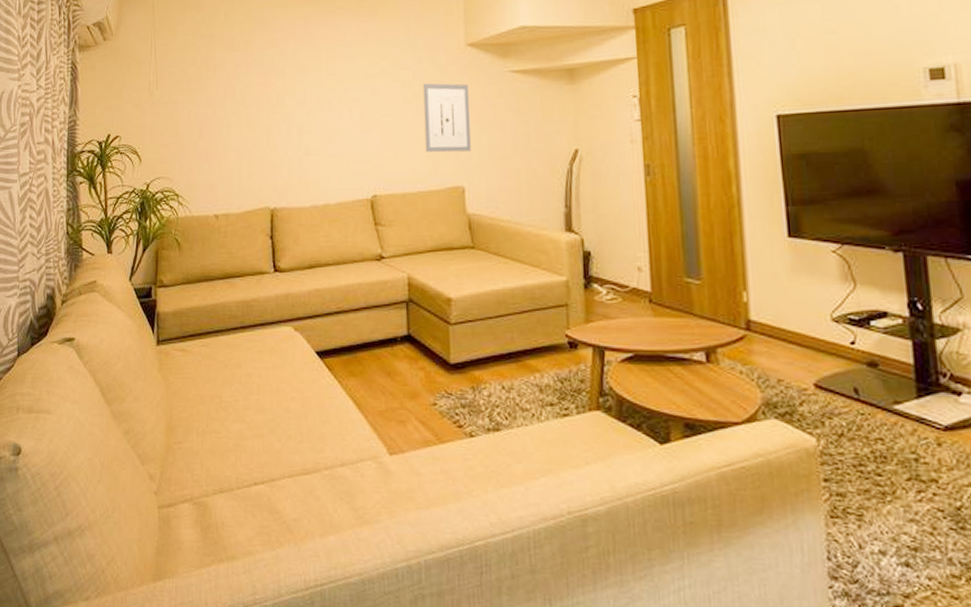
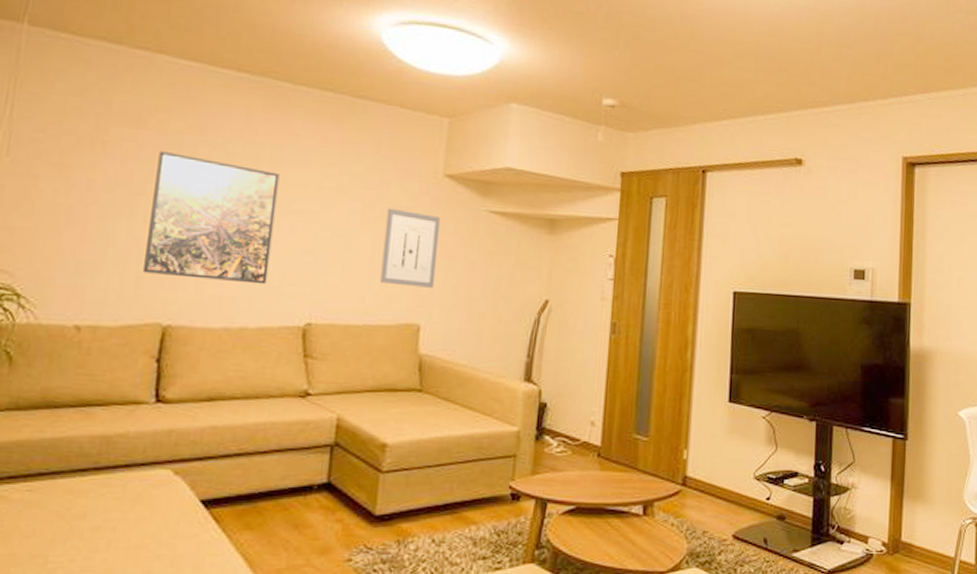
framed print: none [250,66,339,168] -> present [143,150,280,285]

